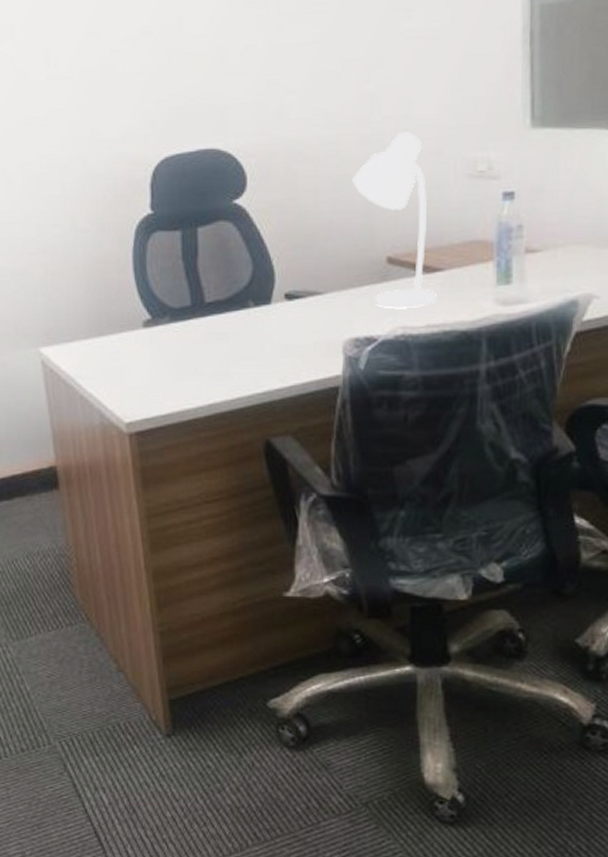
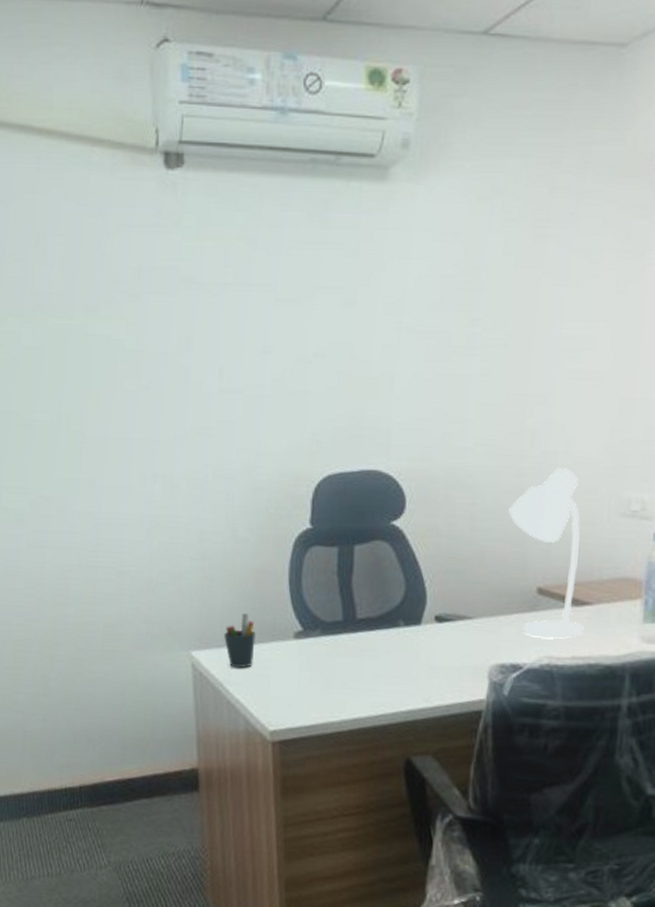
pen holder: none [71,306,104,362] -> present [223,613,256,669]

